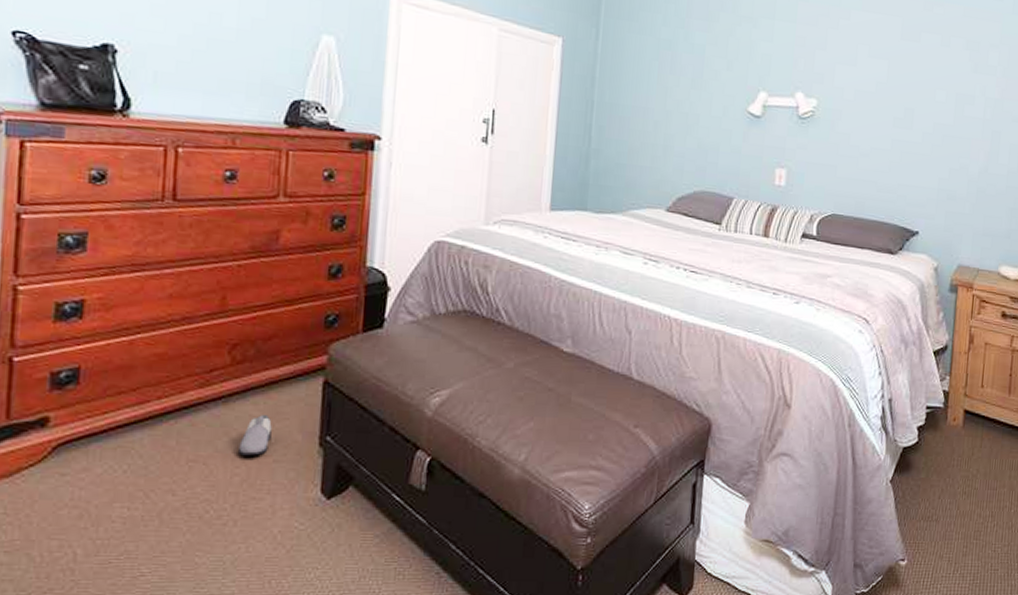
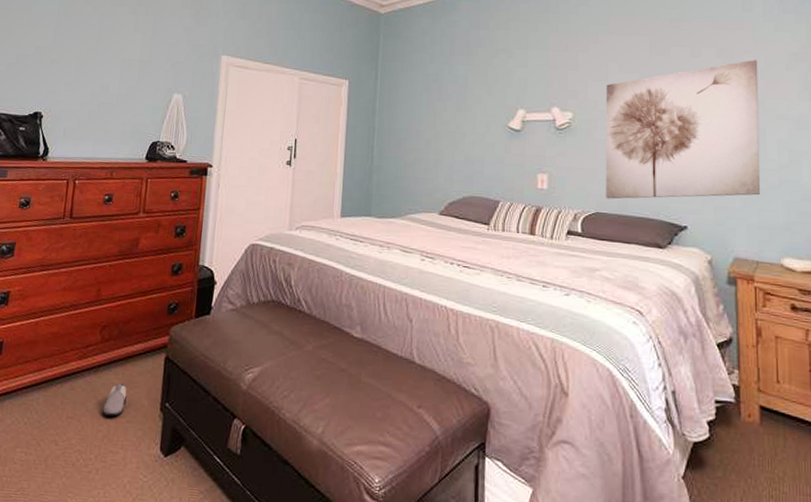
wall art: none [844,55,1002,202] -> present [605,60,761,199]

